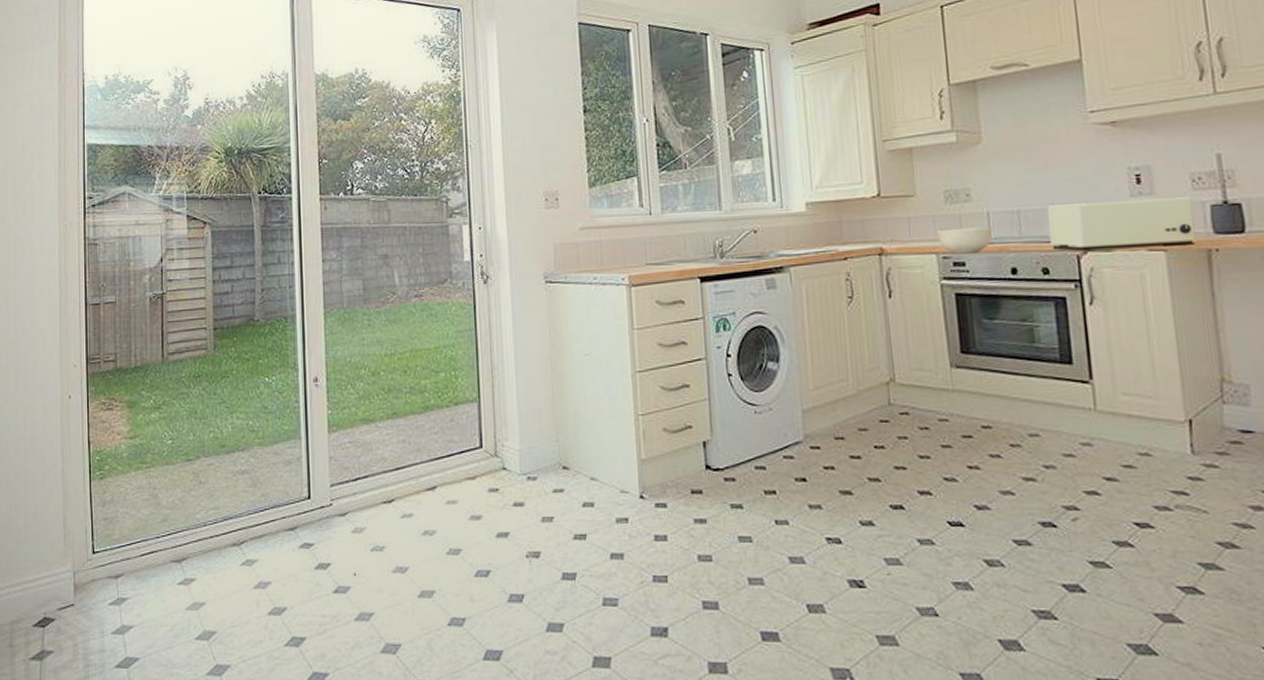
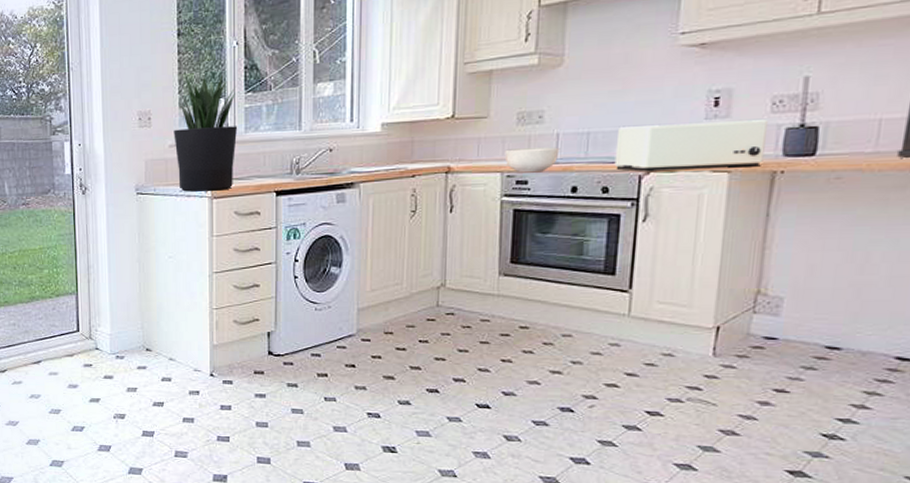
planter: none [584,148,654,279] -> present [173,71,238,192]

